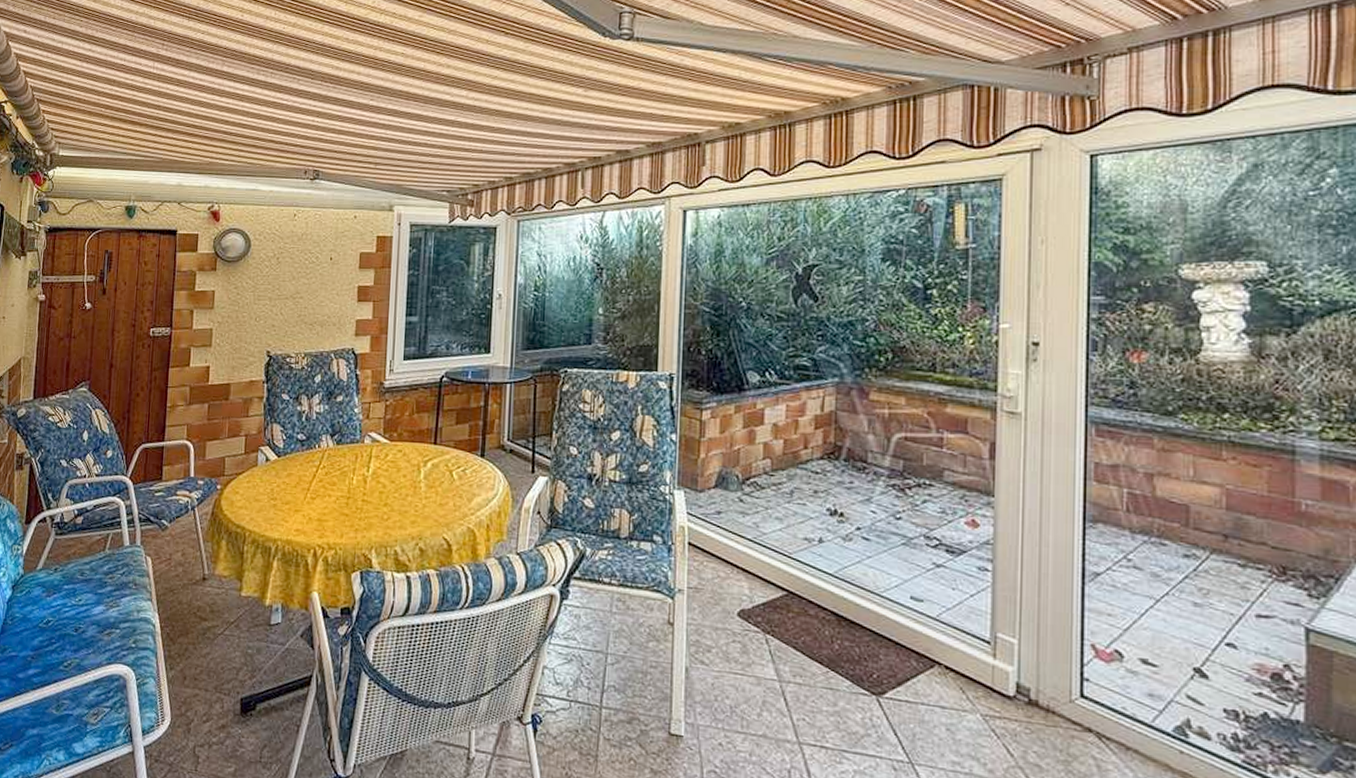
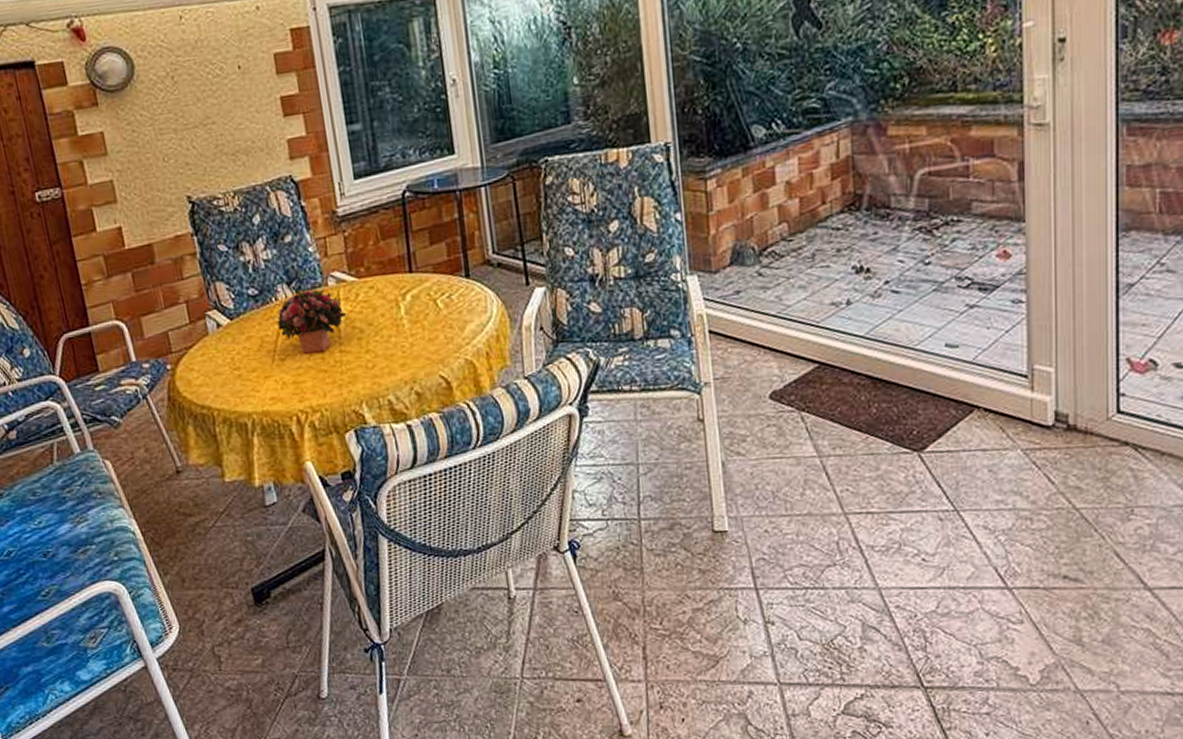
bouquet: none [315,442,375,500] -> present [277,287,347,356]

